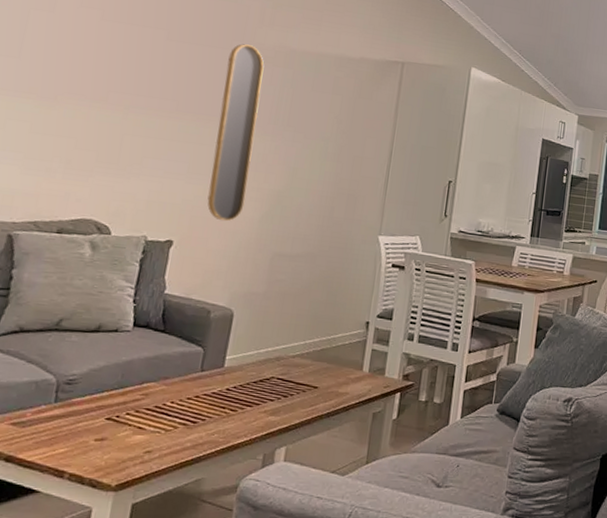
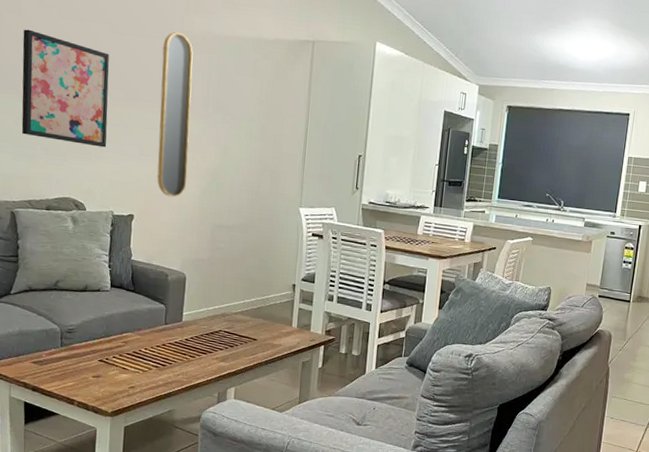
wall art: none [37,29,162,163] -> present [21,29,109,148]

